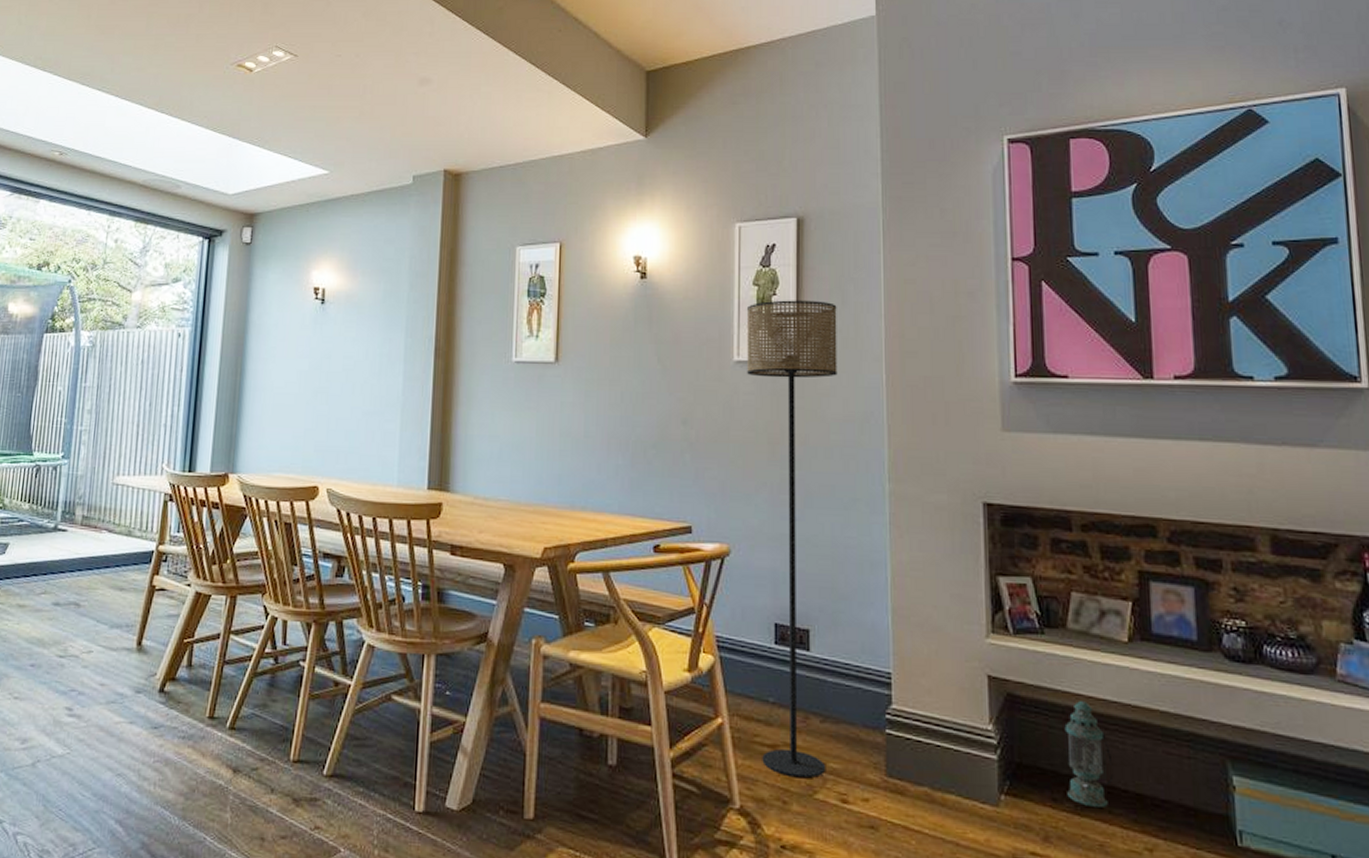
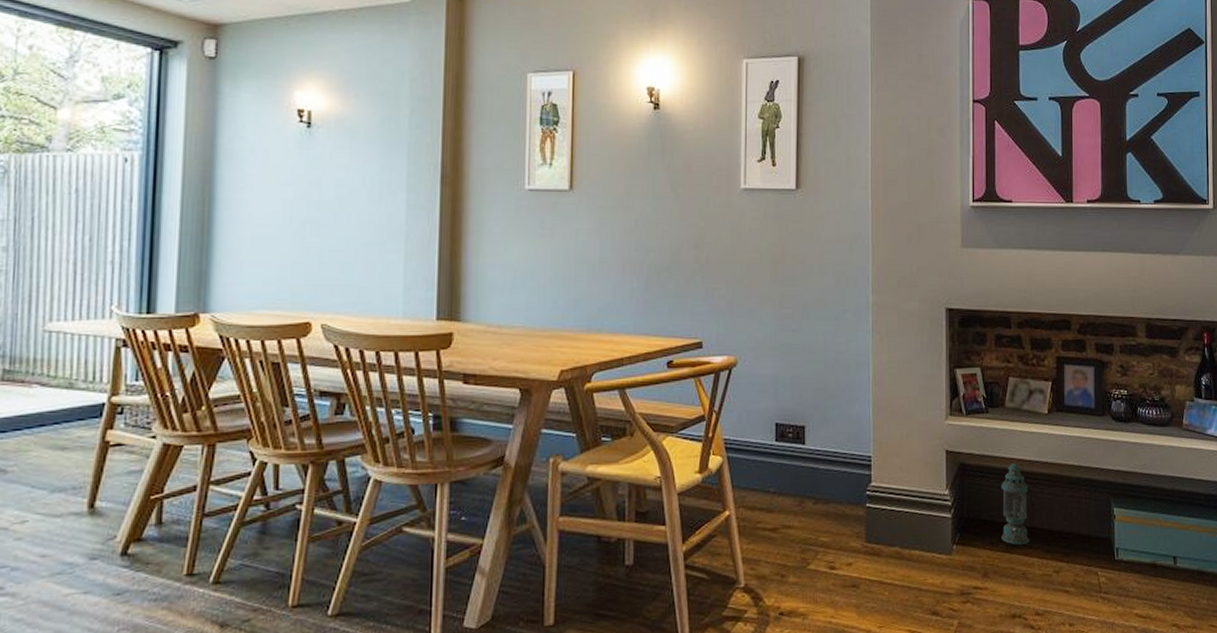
floor lamp: present [747,300,837,779] -> none [753,132,831,554]

